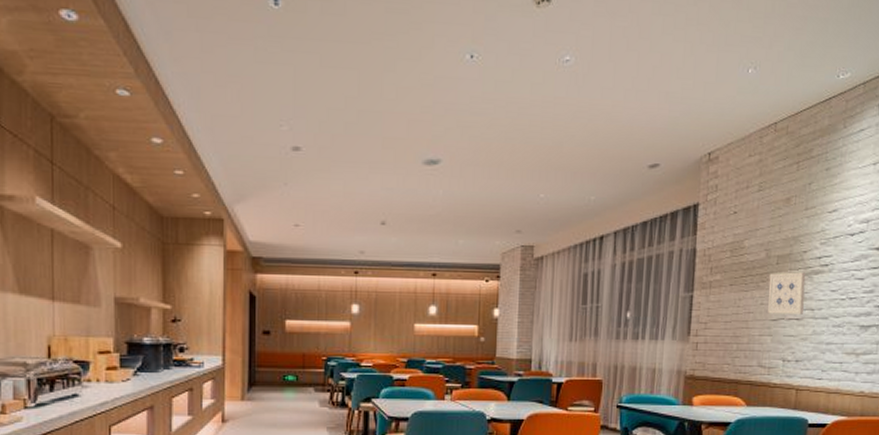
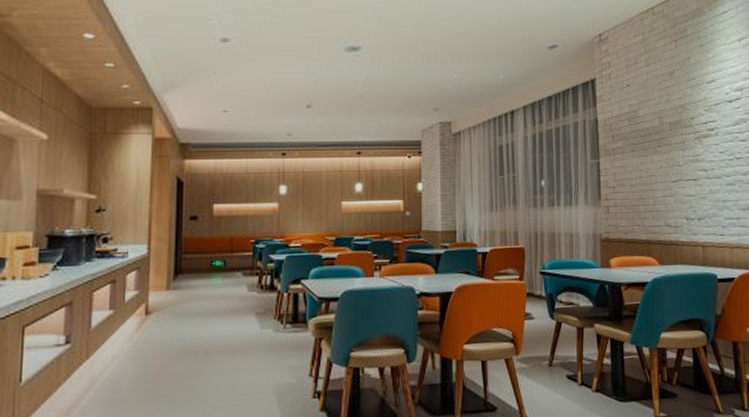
wall art: present [768,272,806,315] -> none [664,137,698,176]

